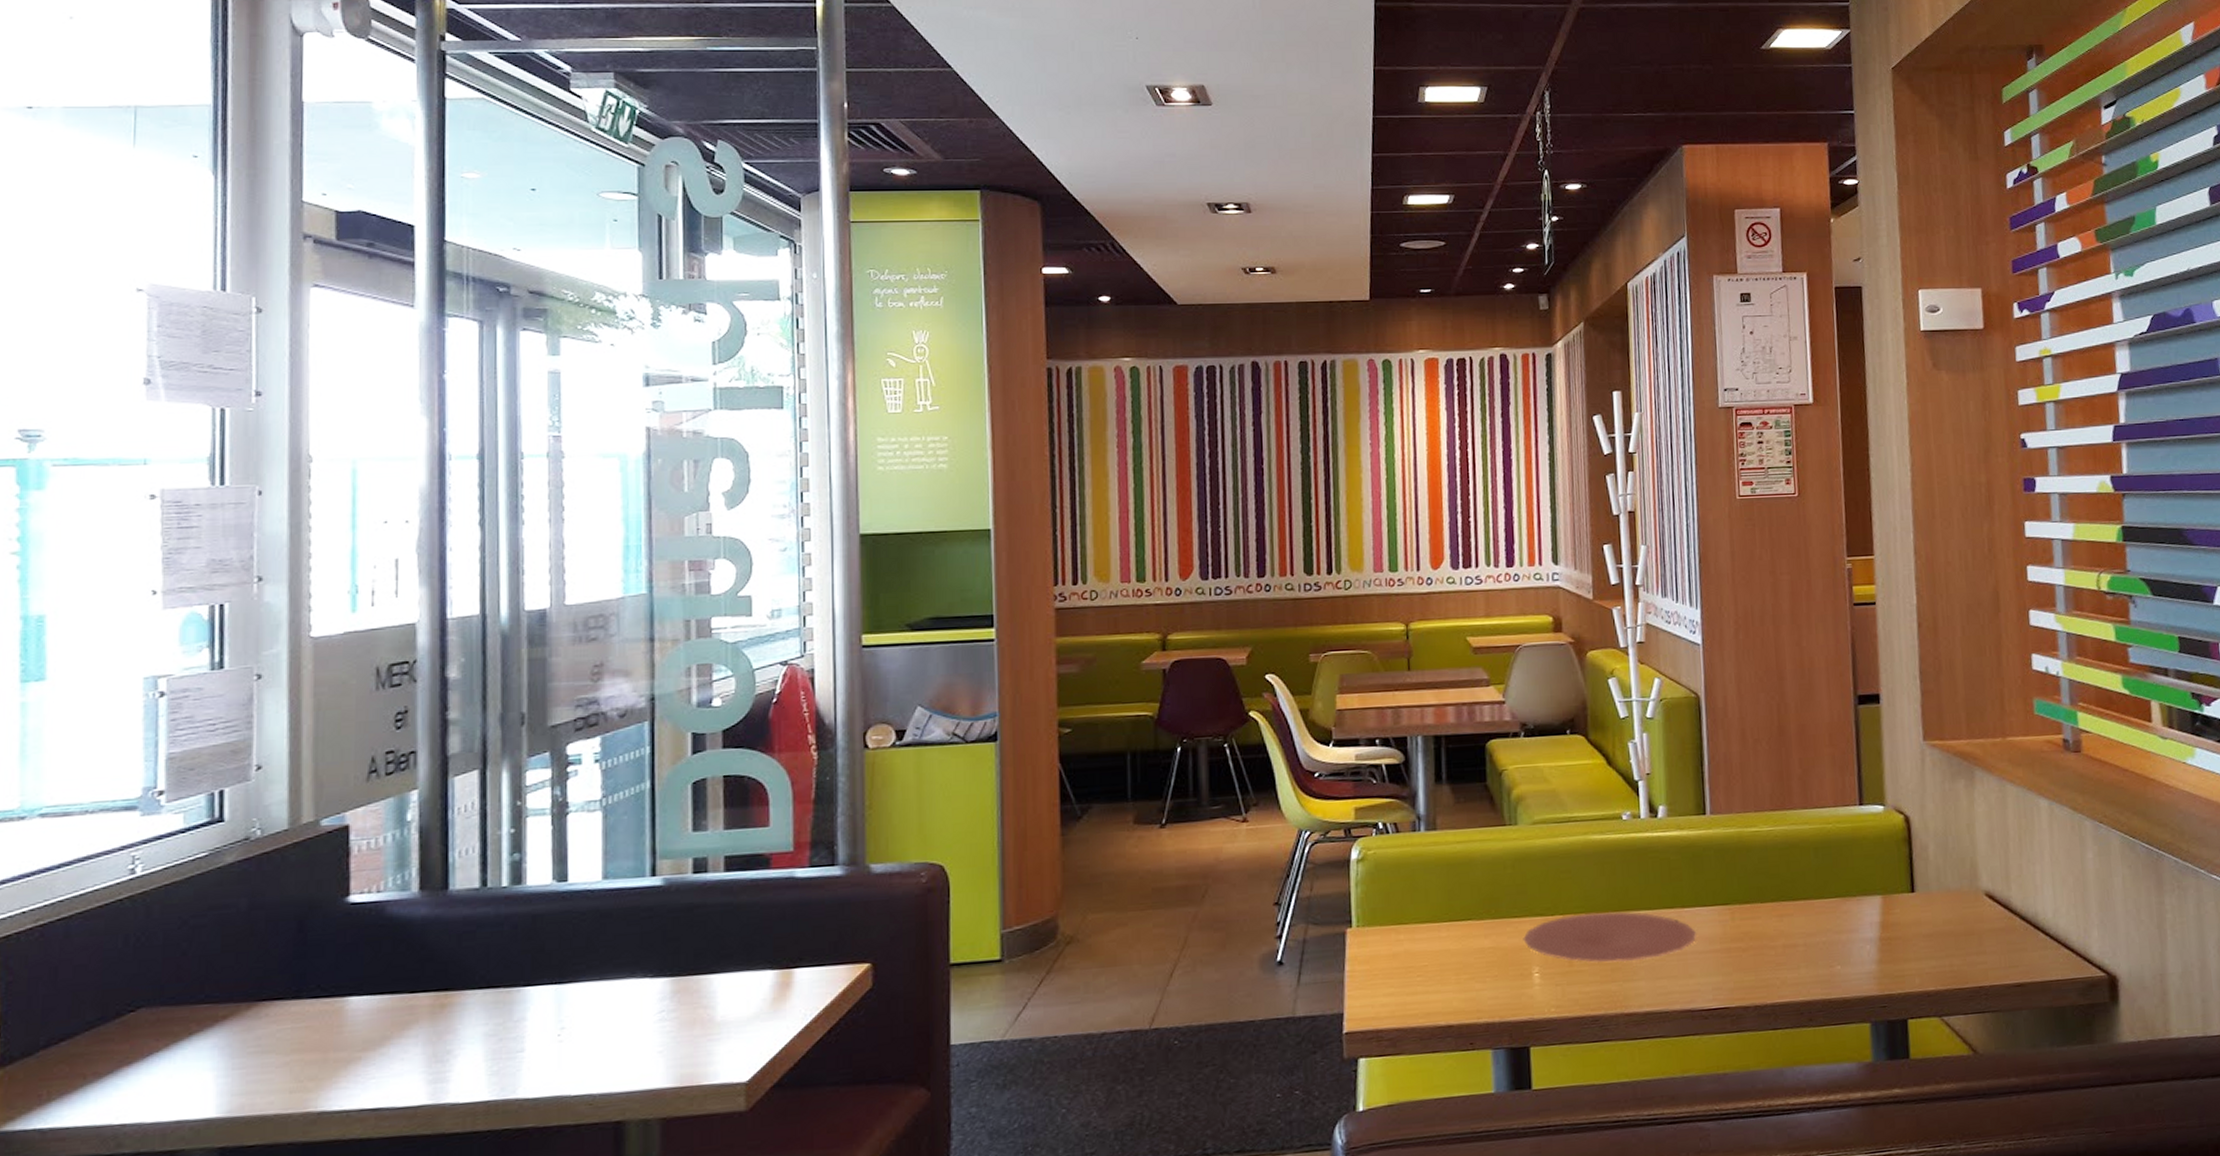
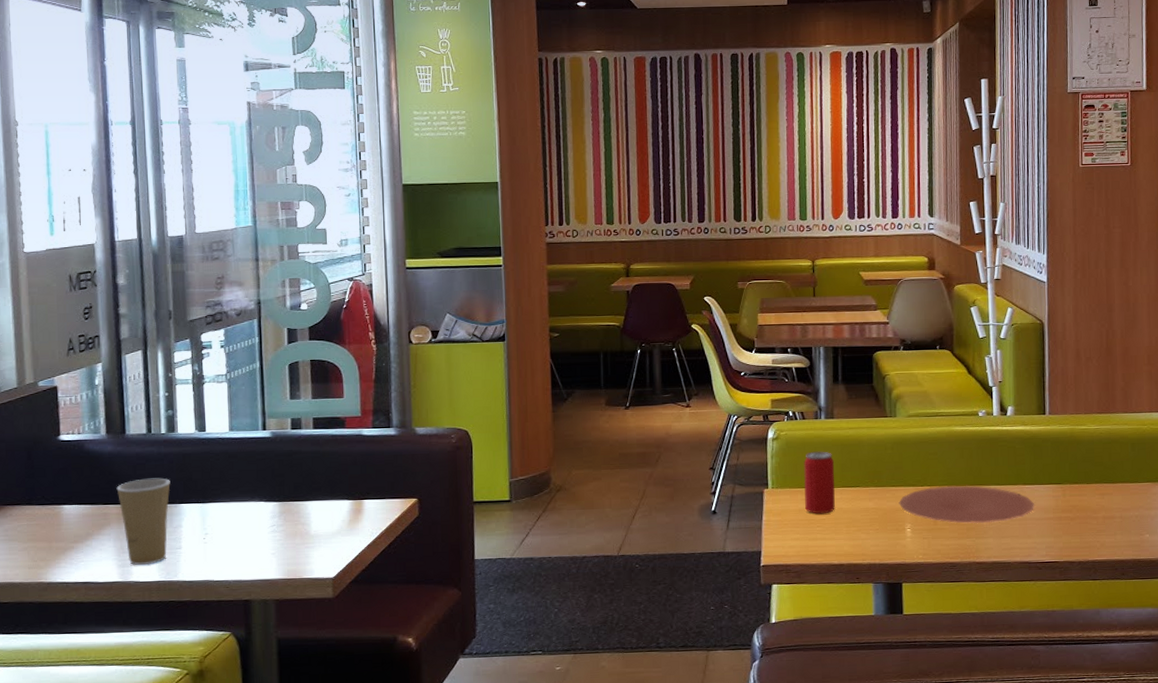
paper cup: none [430,950,512,1079] -> present [116,478,171,565]
beverage can: none [1398,874,1440,959] -> present [803,451,835,514]

